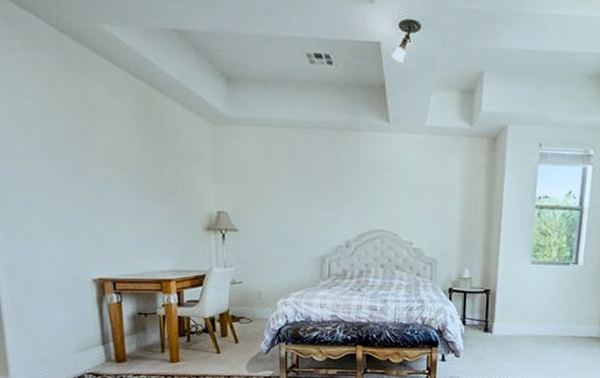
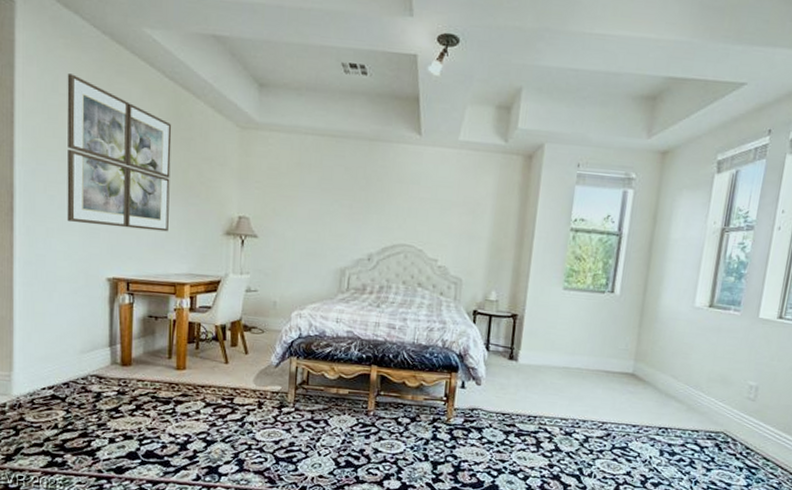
wall art: none [29,75,149,231] -> present [67,73,172,232]

